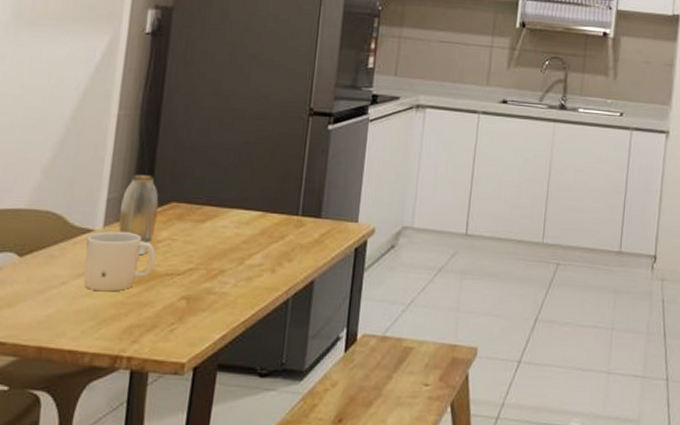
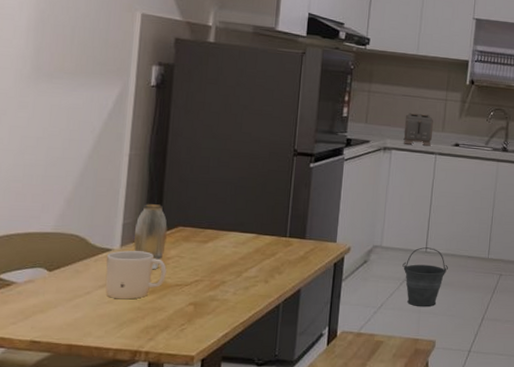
bucket: none [437,229,494,304] -> present [402,247,449,306]
toaster: none [440,62,477,104] -> present [403,112,434,147]

